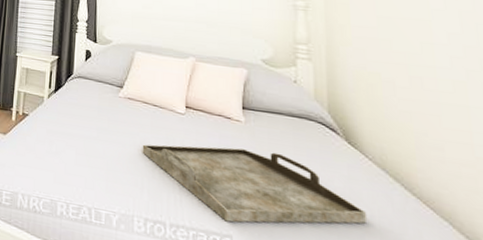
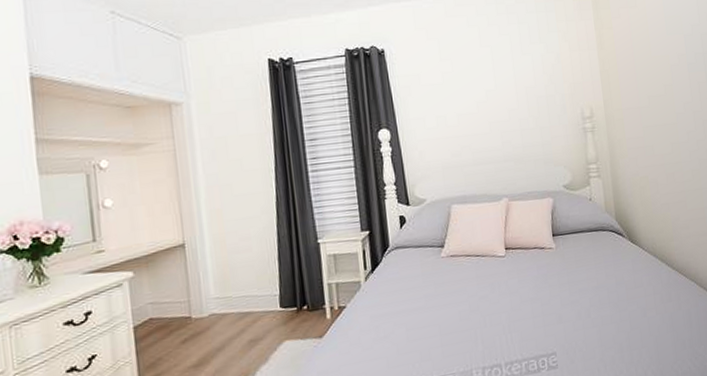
serving tray: present [142,144,368,224] -> none [470,267,648,342]

